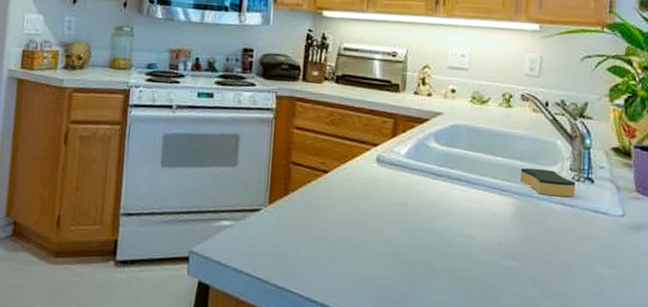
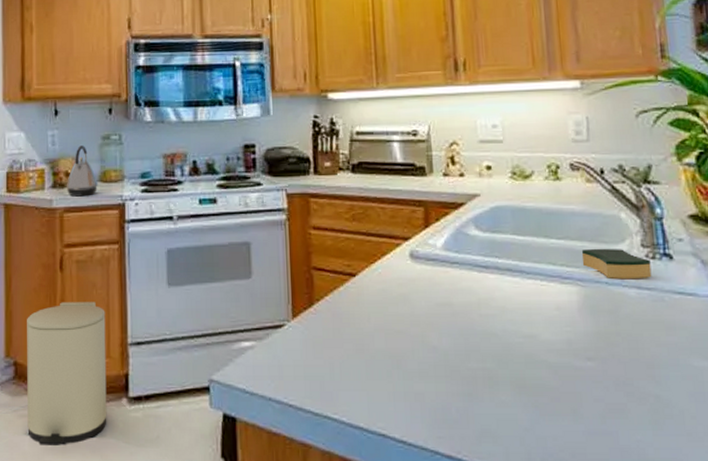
pedal bin: none [21,172,102,298] -> present [27,302,107,445]
kettle: none [77,33,108,80] -> present [66,145,99,197]

